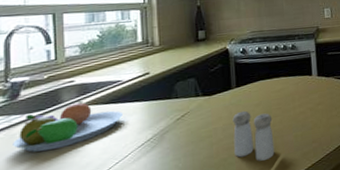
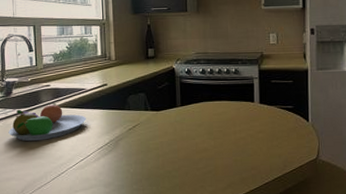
salt and pepper shaker: present [232,110,275,161] -> none [177,129,215,179]

